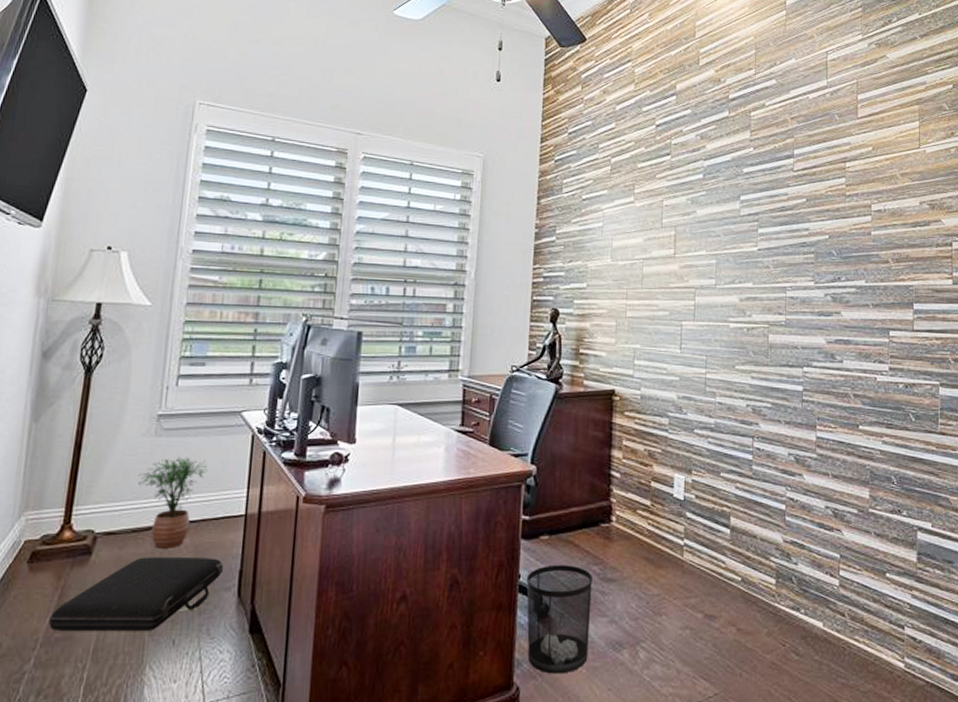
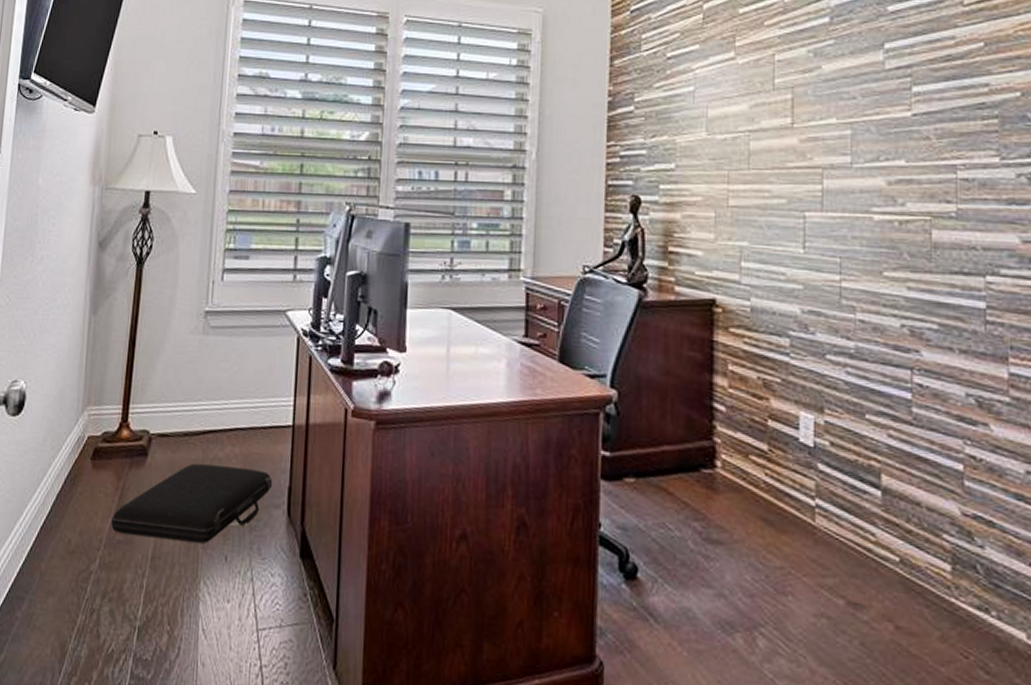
potted plant: present [138,457,208,548] -> none [188,357,254,456]
waste bin: present [526,564,593,674] -> none [608,515,693,654]

